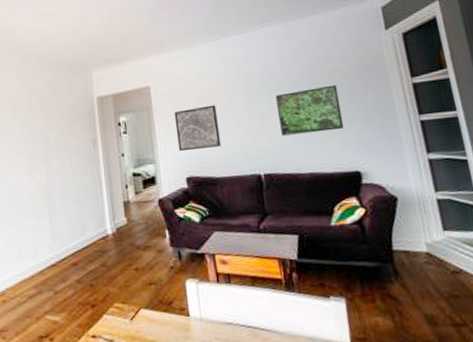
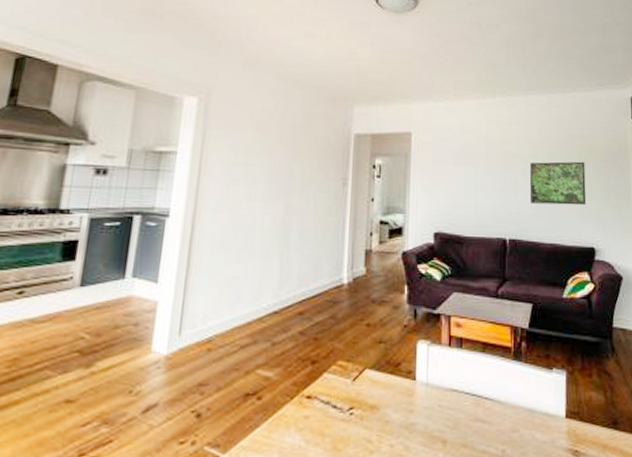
wall art: present [174,105,222,152] -> none [430,162,474,206]

